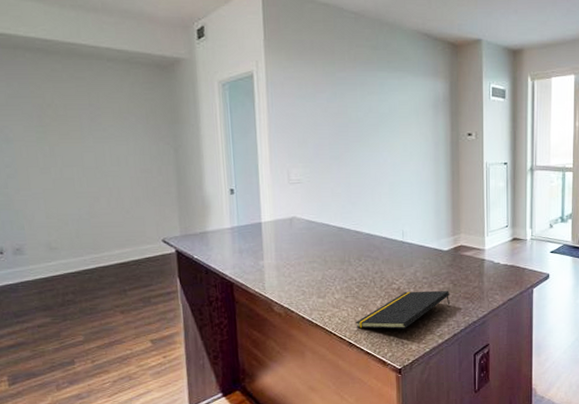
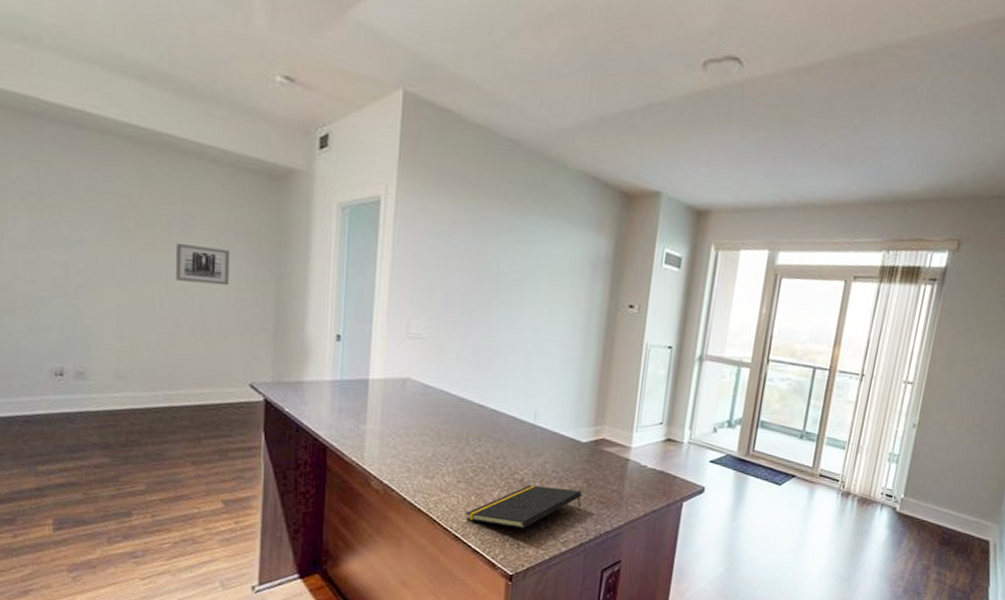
wall art: none [86,131,135,162] -> present [175,243,231,286]

